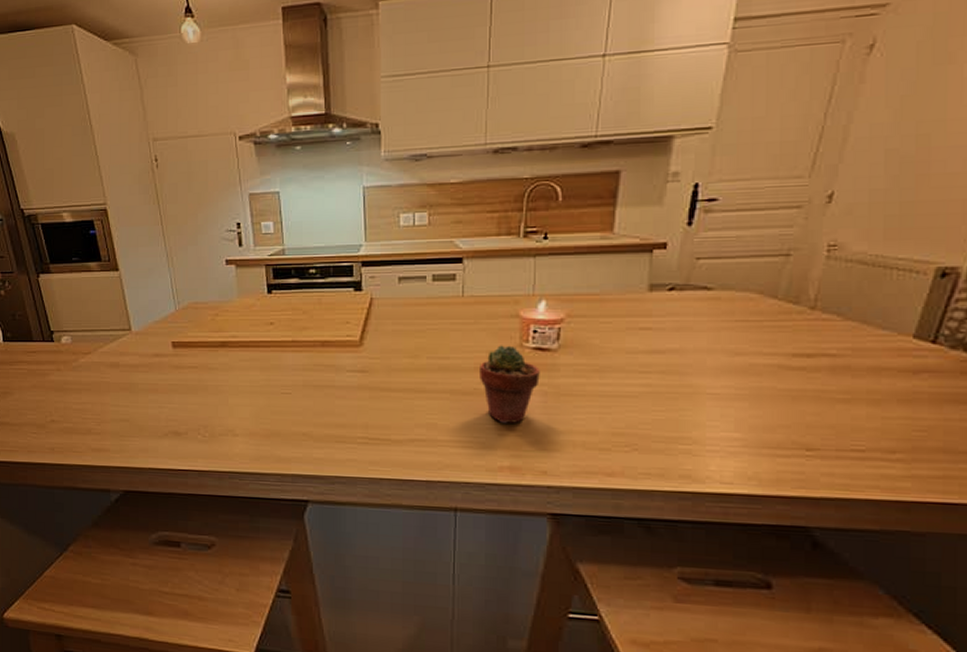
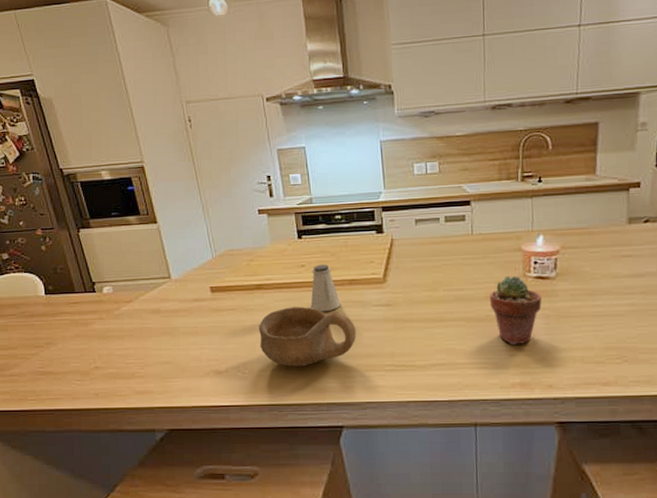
bowl: none [221,368,327,434] -> present [258,306,356,368]
saltshaker: none [278,323,312,375] -> present [310,264,341,312]

